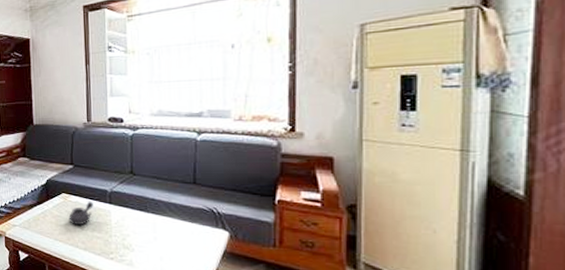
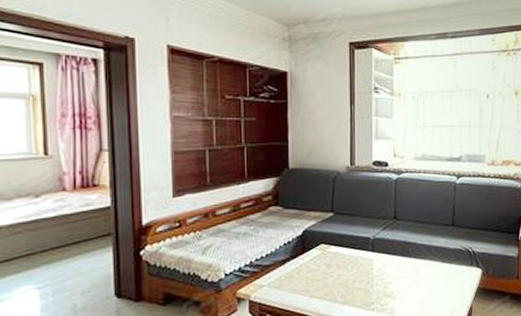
teapot: present [68,201,94,226] -> none [327,250,355,278]

